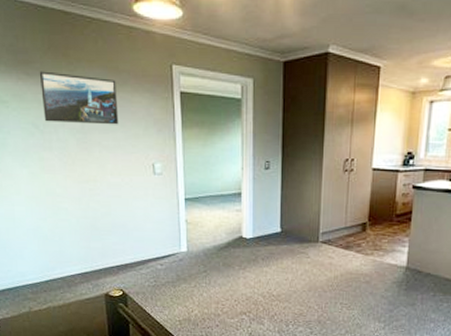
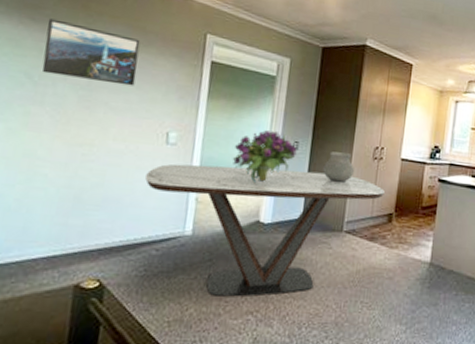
dining table: none [142,188,357,301] -> present [145,164,384,297]
bouquet: none [211,152,269,203] -> present [232,130,297,183]
ceramic pot: none [295,168,325,196] -> present [323,151,354,182]

